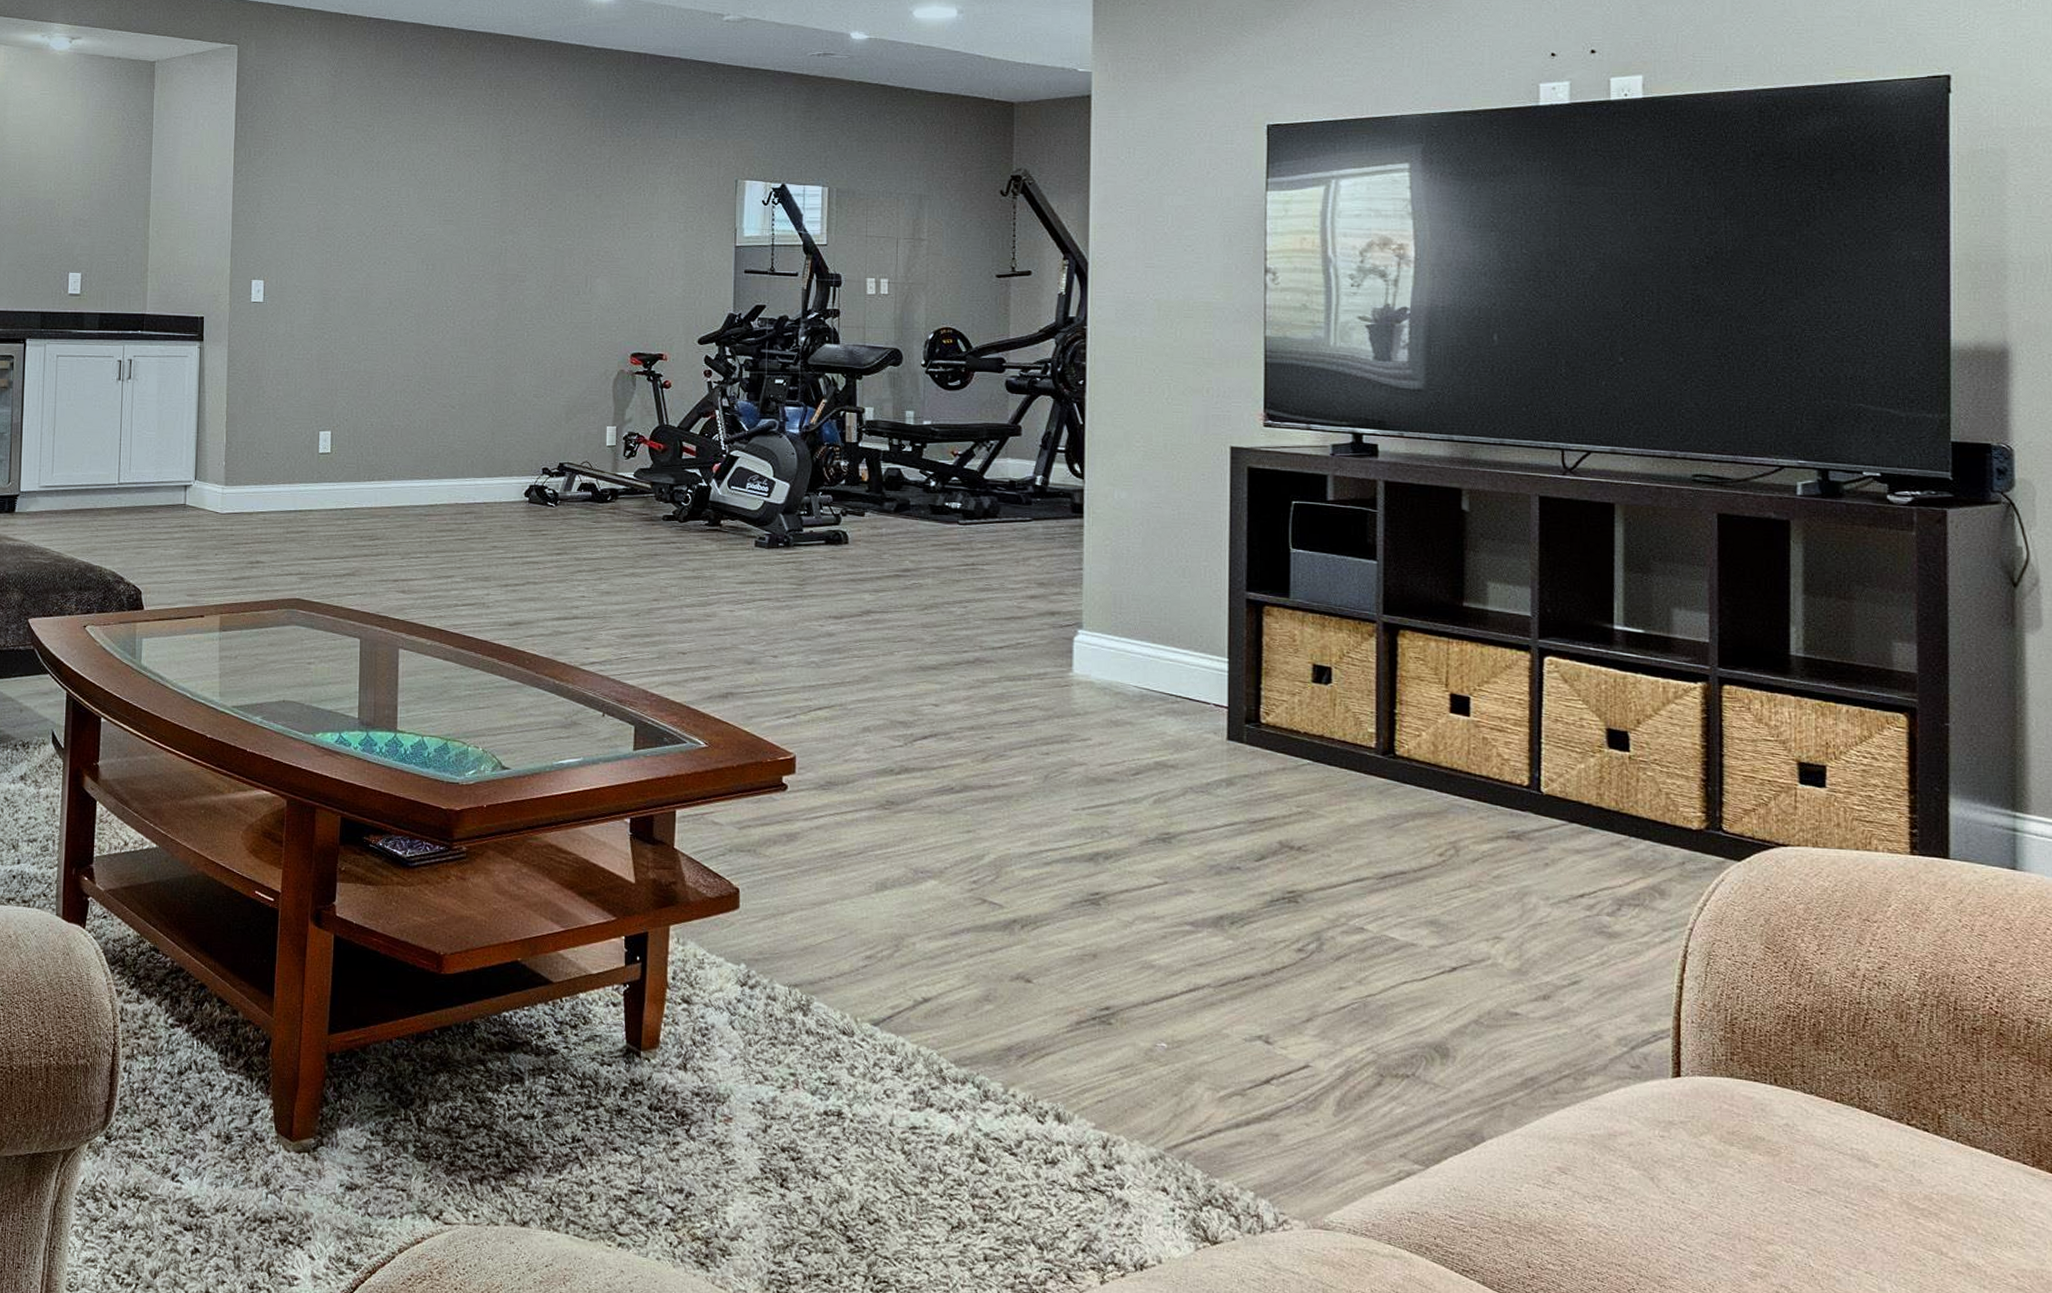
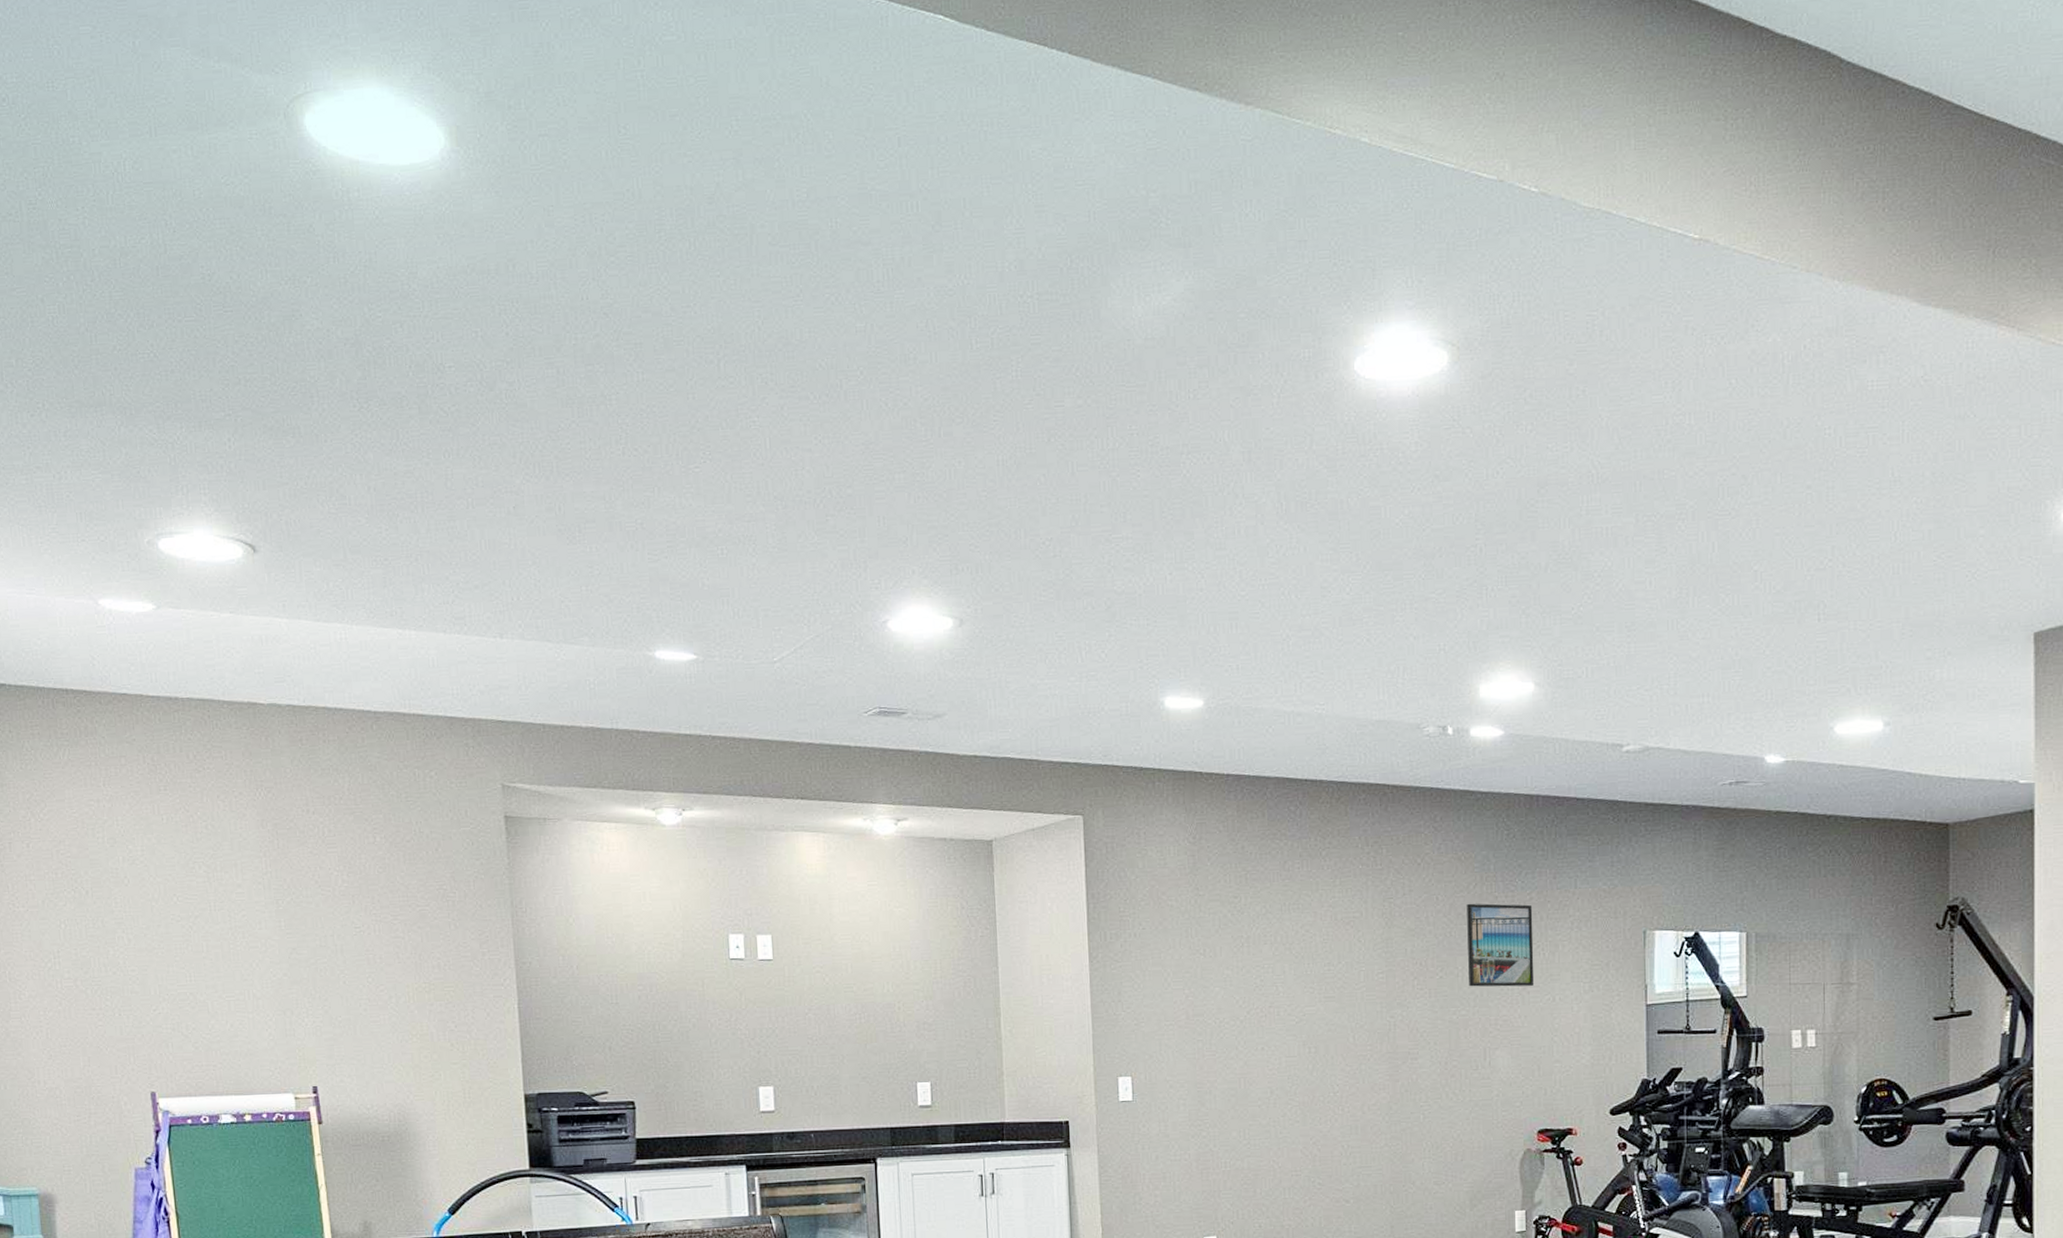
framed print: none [575,145,636,222] -> present [1467,903,1535,987]

